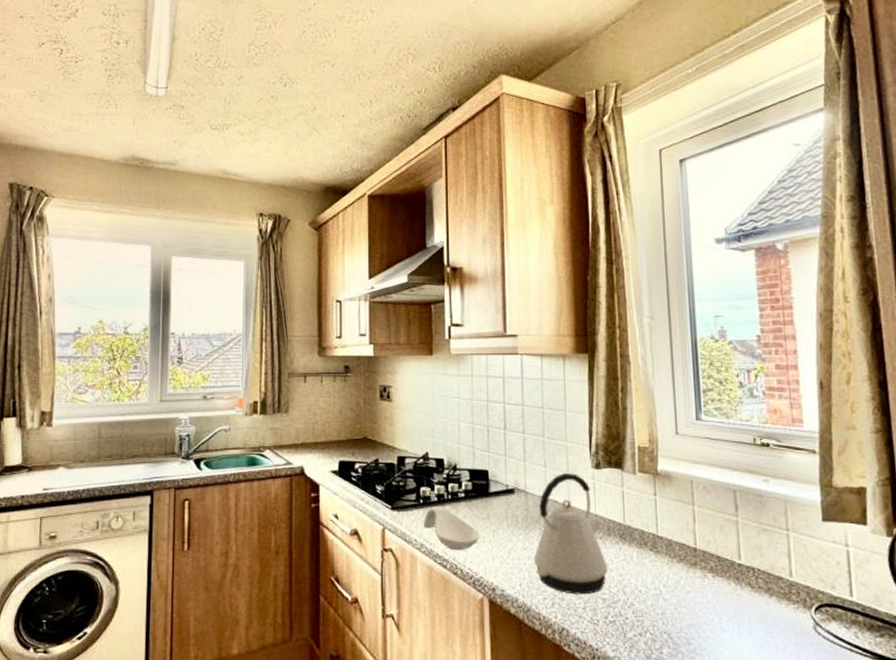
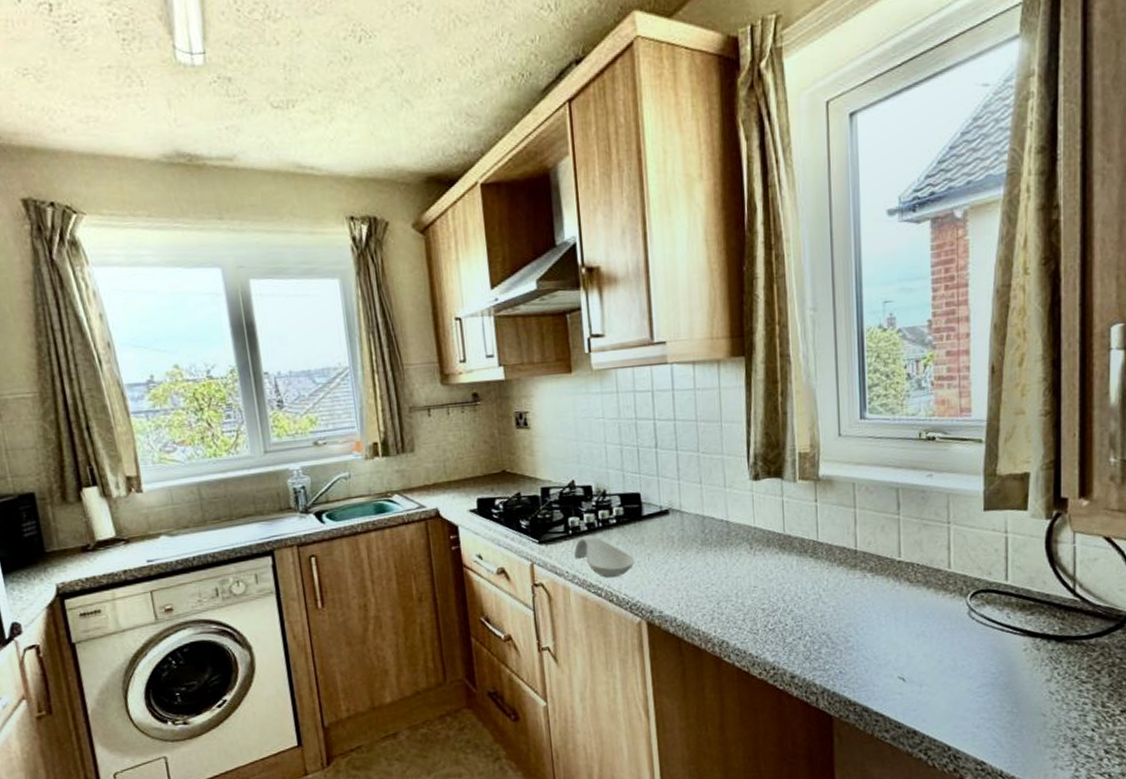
kettle: present [534,473,608,595] -> none [692,487,767,608]

